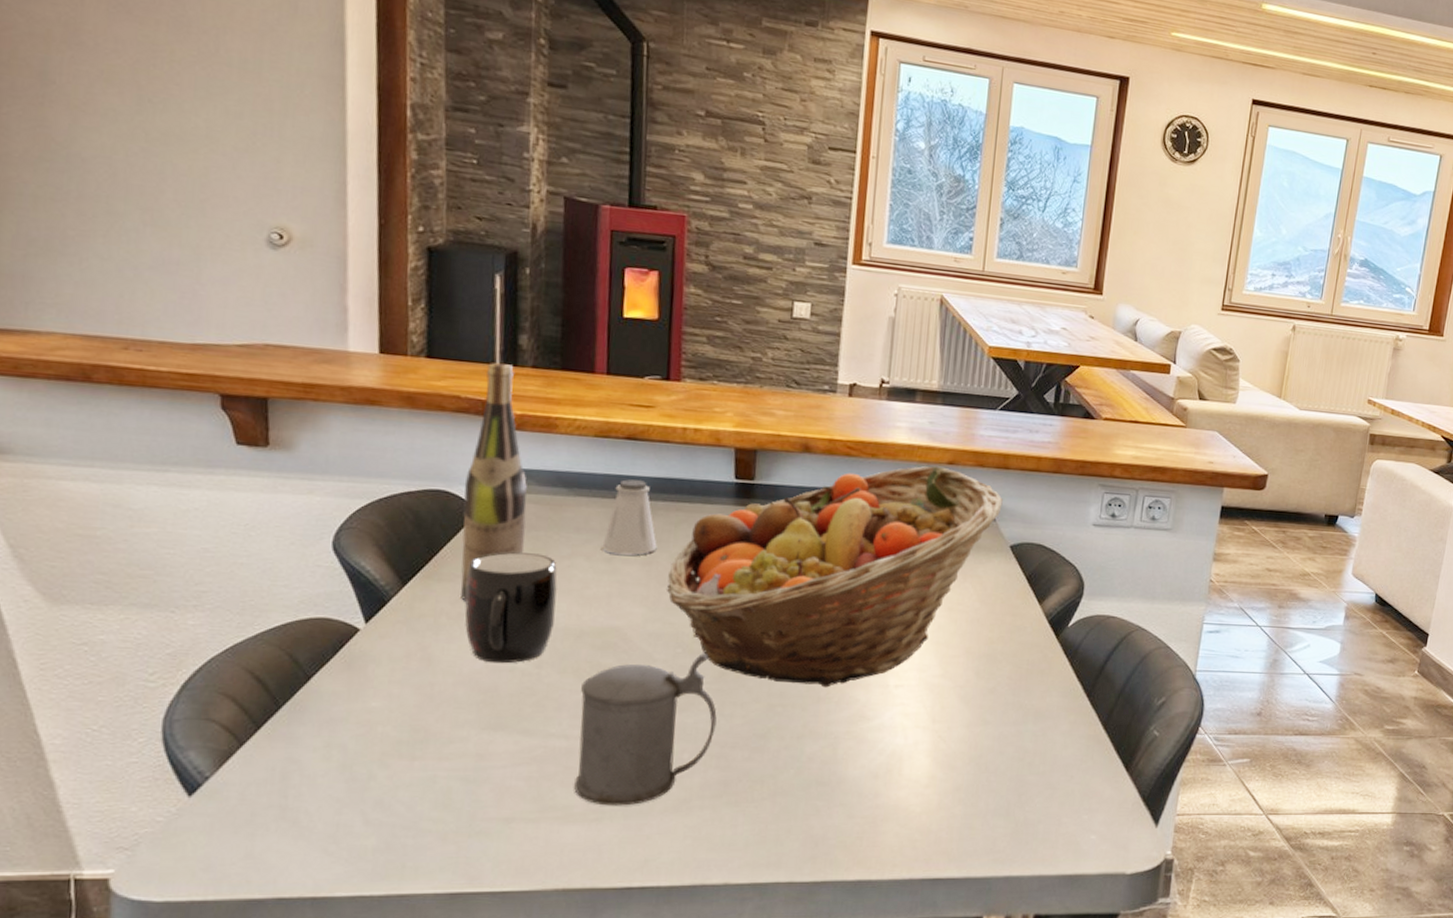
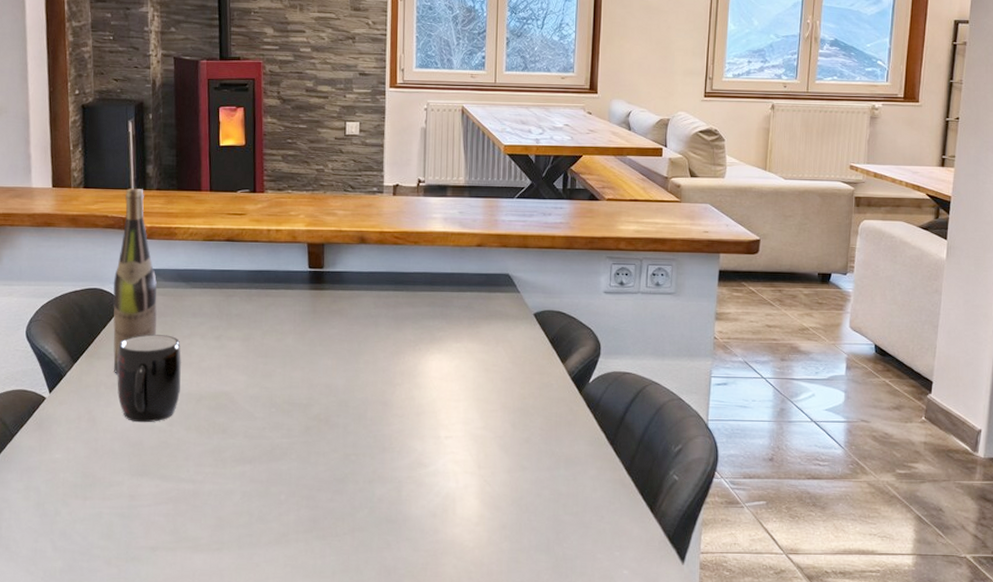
beer stein: present [574,653,717,806] -> none [201,412,305,538]
saltshaker: present [602,479,657,555] -> none [212,273,253,334]
fruit basket: present [667,466,1003,688] -> none [262,249,525,439]

